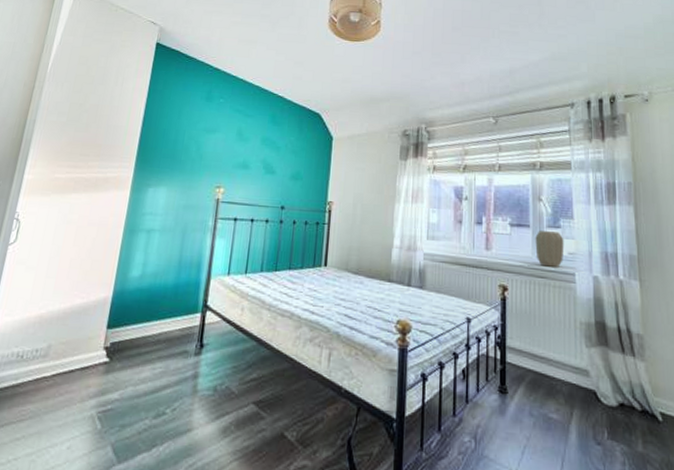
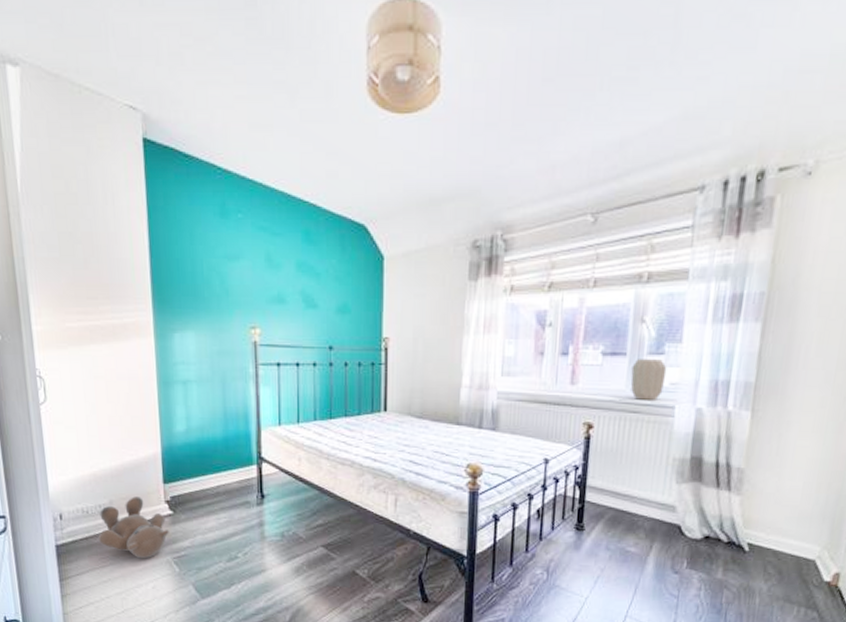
teddy bear: none [24,341,101,412] -> present [98,496,169,558]

